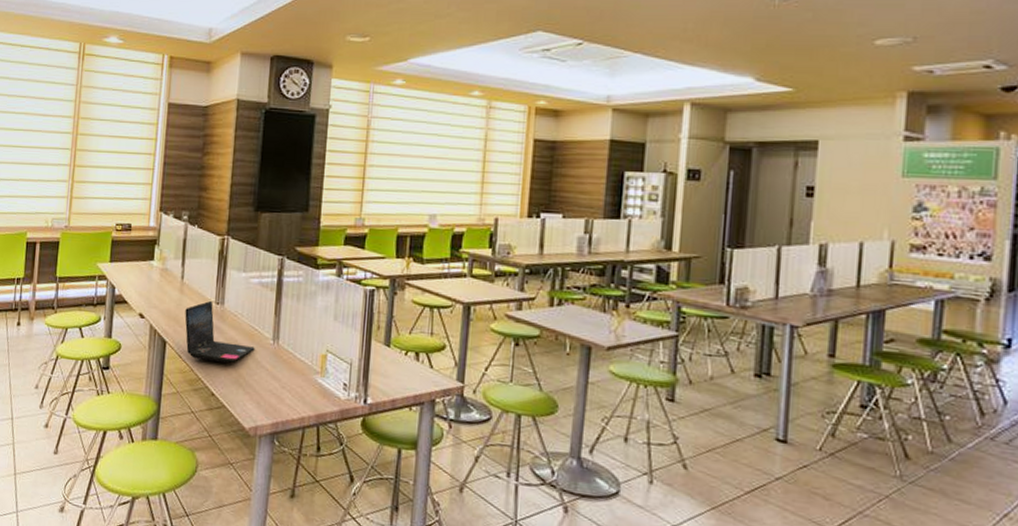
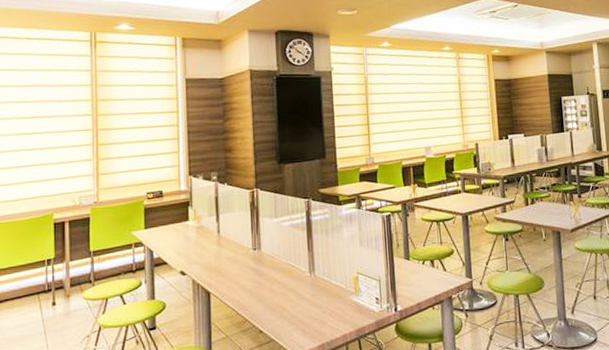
laptop: present [185,300,255,363] -> none [225,248,294,303]

